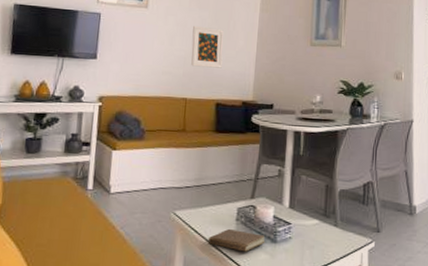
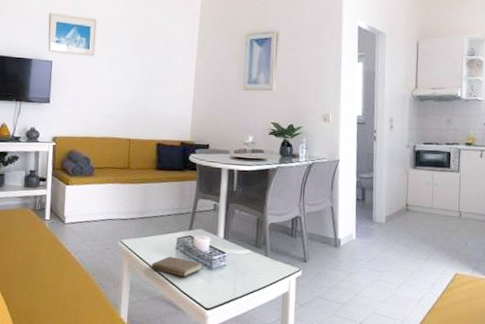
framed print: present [191,25,224,68] -> none [134,71,163,111]

